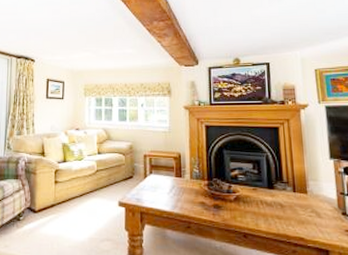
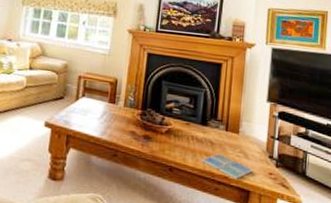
drink coaster: none [274,215,329,241] -> present [201,153,253,180]

